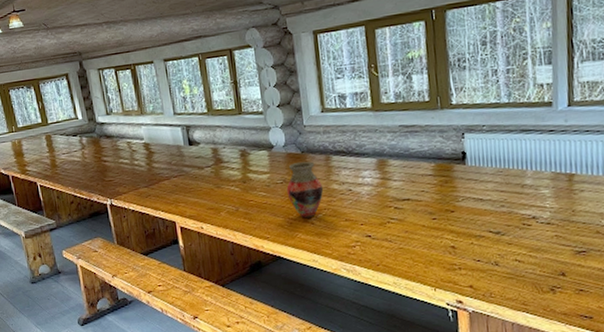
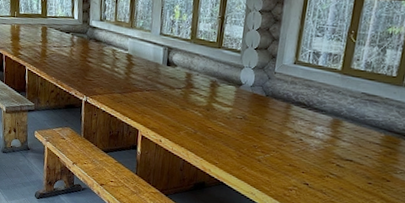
vase: present [286,161,324,218] -> none [243,103,278,155]

